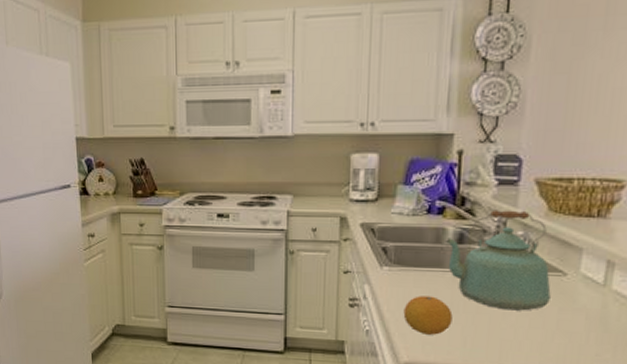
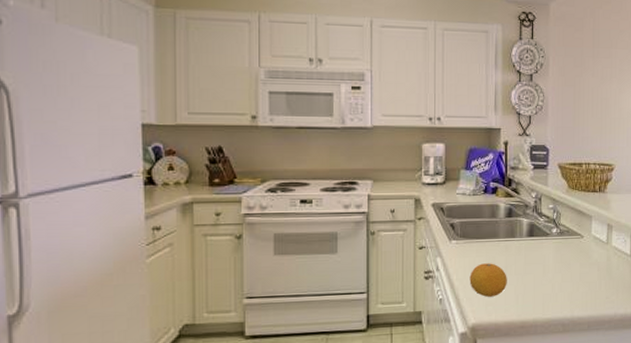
kettle: present [445,210,551,311] -> none [498,188,574,269]

